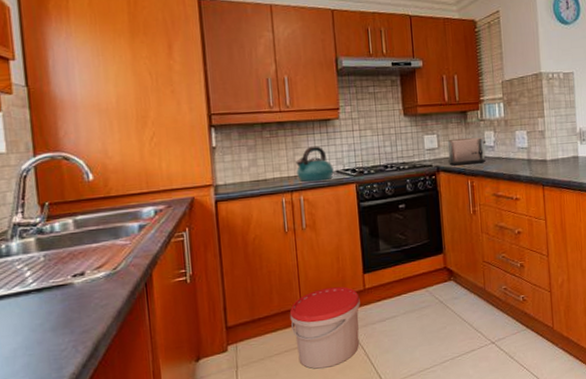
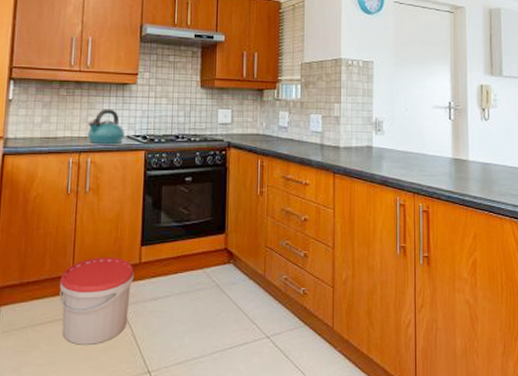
toaster: present [447,136,487,166] -> none [240,115,280,143]

